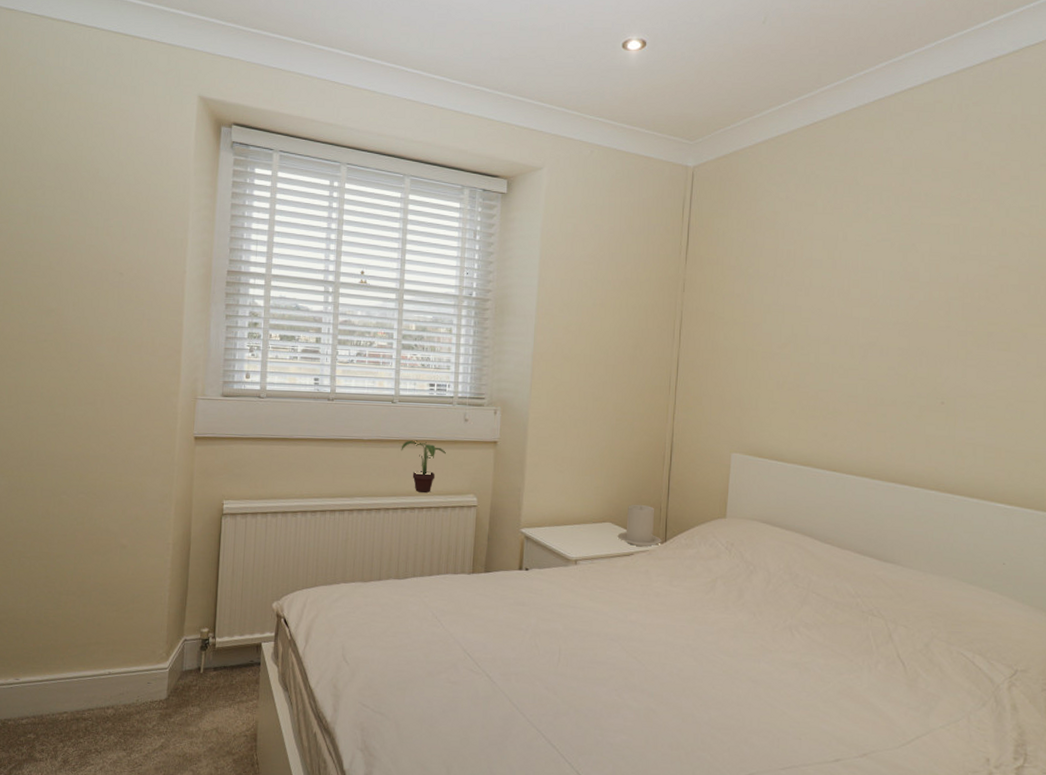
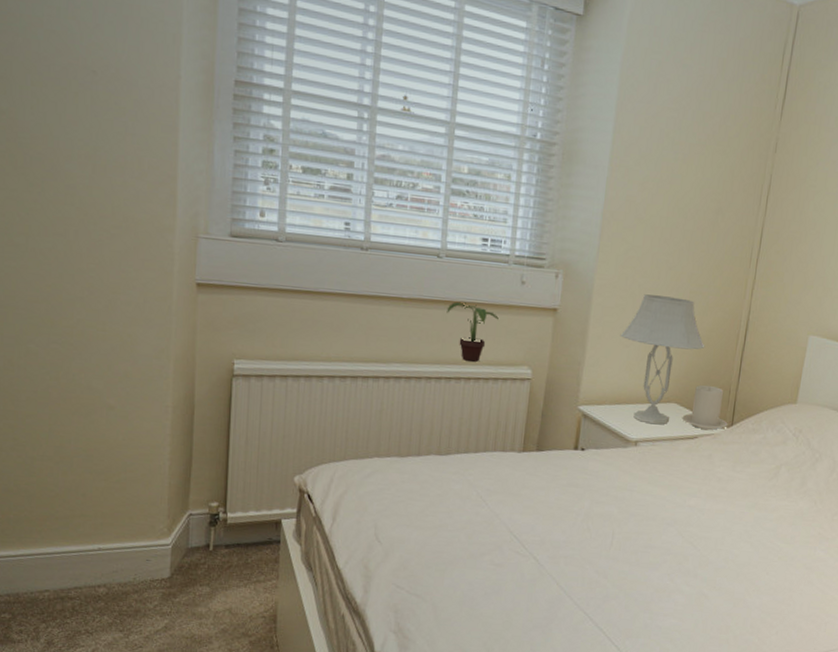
table lamp: none [555,424,634,544] -> present [620,294,705,425]

